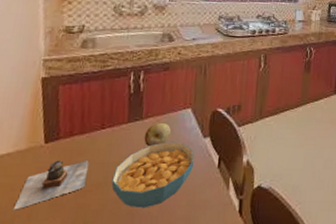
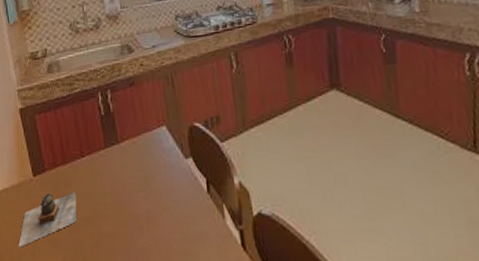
cereal bowl: present [111,141,195,208] -> none [101,165,181,243]
fruit: present [144,123,172,147] -> none [123,145,150,173]

